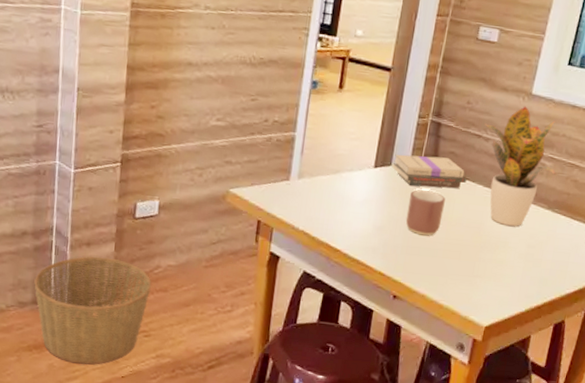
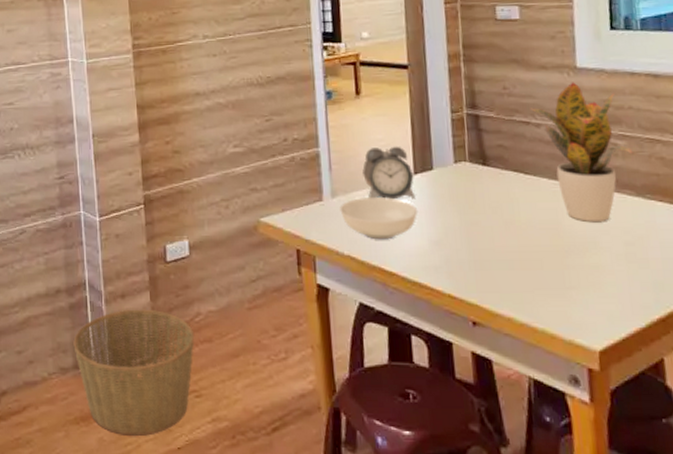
bowl: none [303,182,371,221] -> present [340,197,418,240]
alarm clock: none [330,139,374,188] -> present [362,146,416,200]
books: present [392,154,467,188] -> none [434,152,527,189]
mug: present [405,190,446,236] -> none [462,192,509,245]

